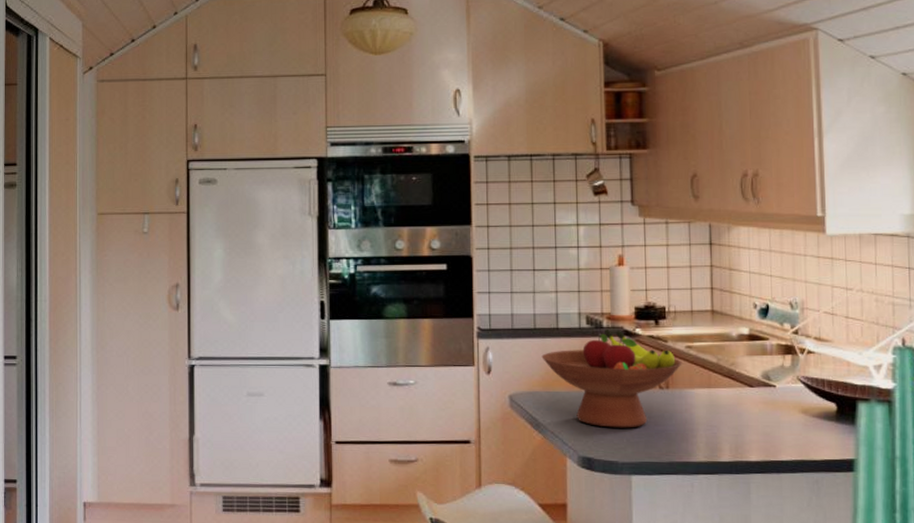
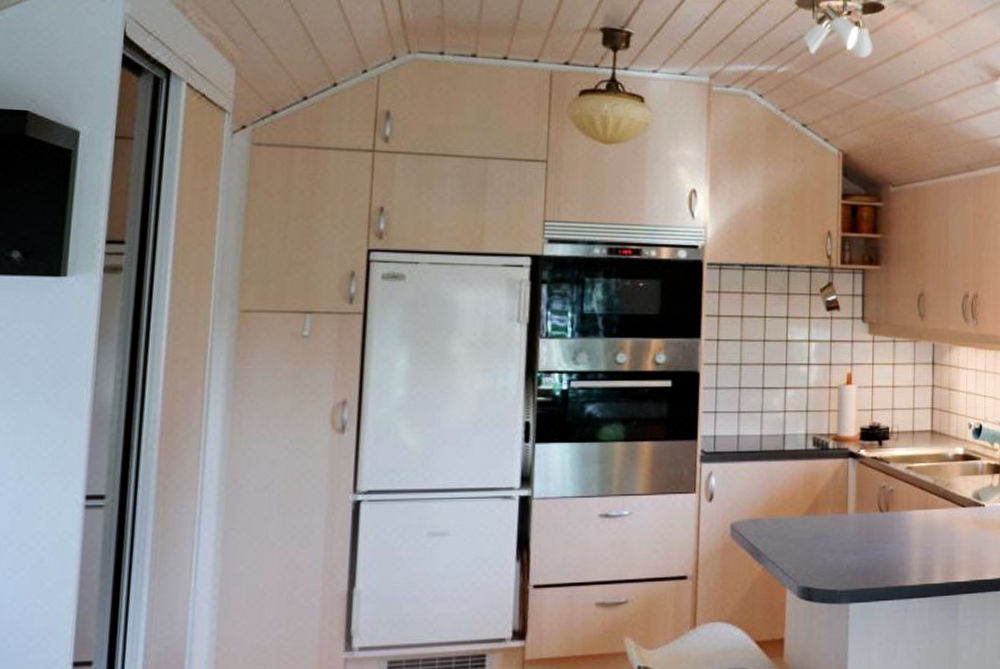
fruit bowl: present [541,330,682,428] -> none [766,451,902,555]

